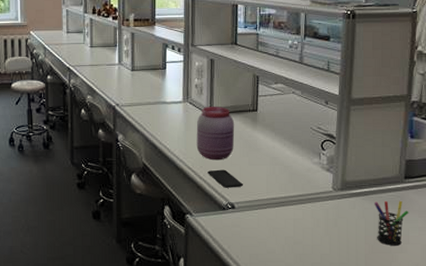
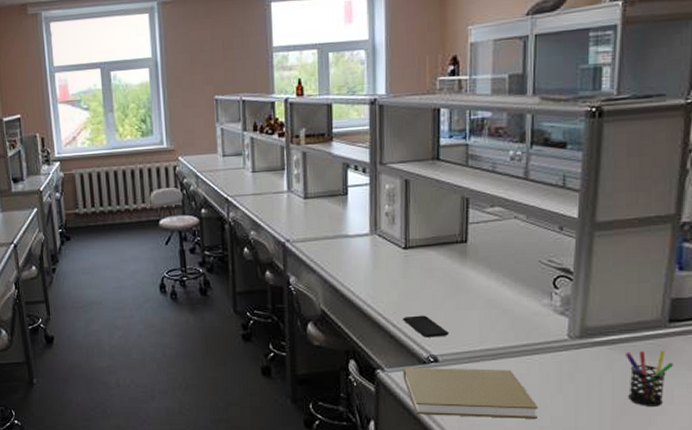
jar: present [196,107,235,161] -> none [387,238,438,305]
book: none [207,212,311,256] -> present [403,367,539,419]

